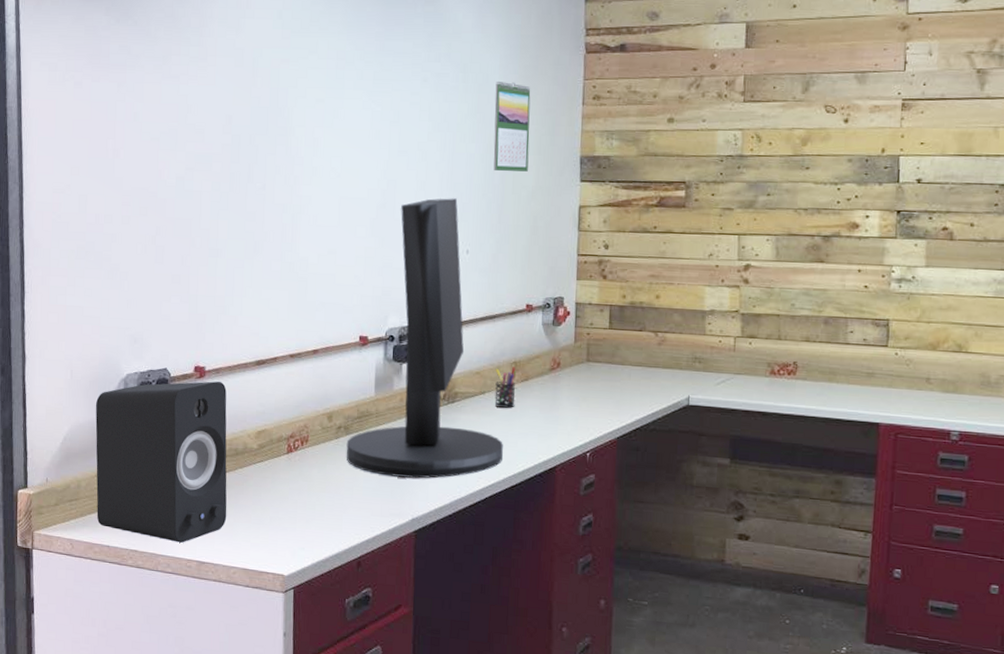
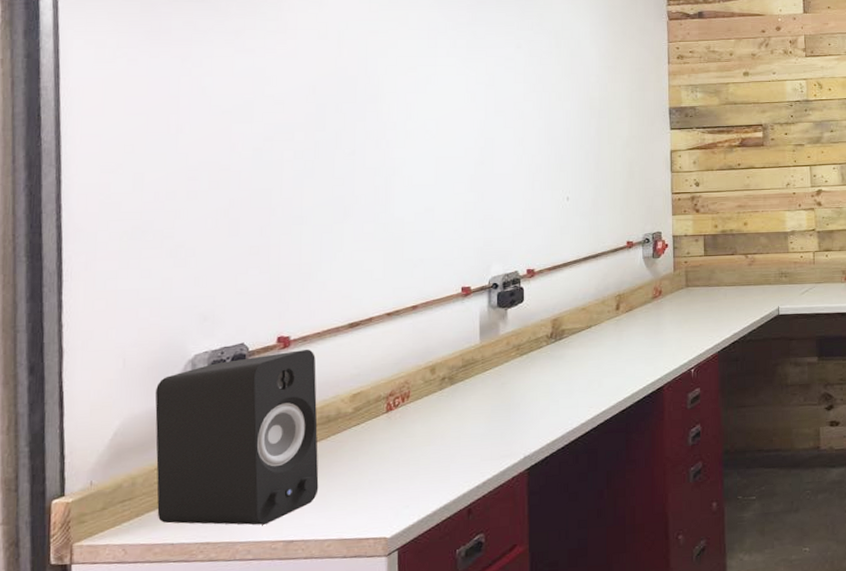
monitor: present [346,198,503,479] -> none [451,151,612,419]
calendar: present [493,82,531,172] -> none [587,46,622,124]
pen holder: present [494,367,516,408] -> none [600,299,621,339]

